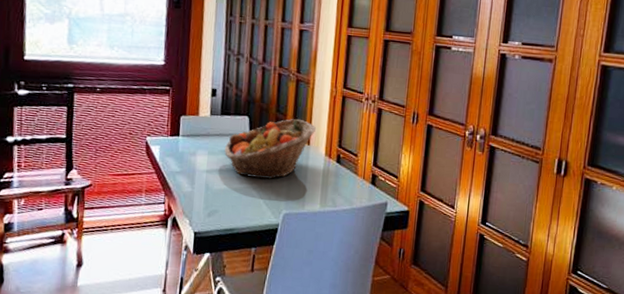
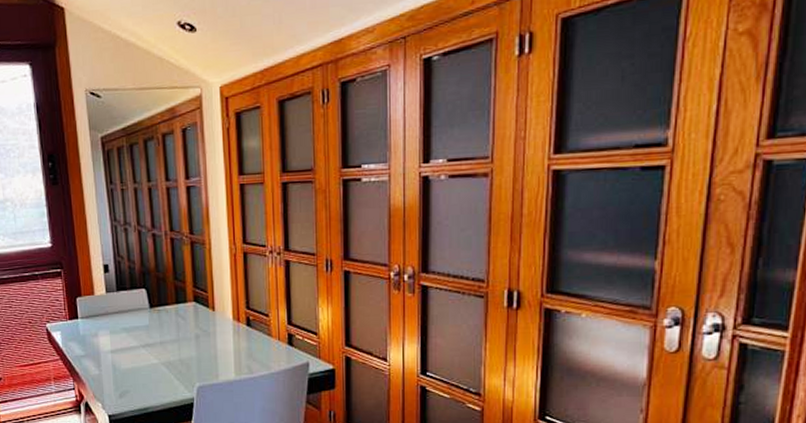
fruit basket: present [224,119,316,180] -> none [125,285,219,353]

